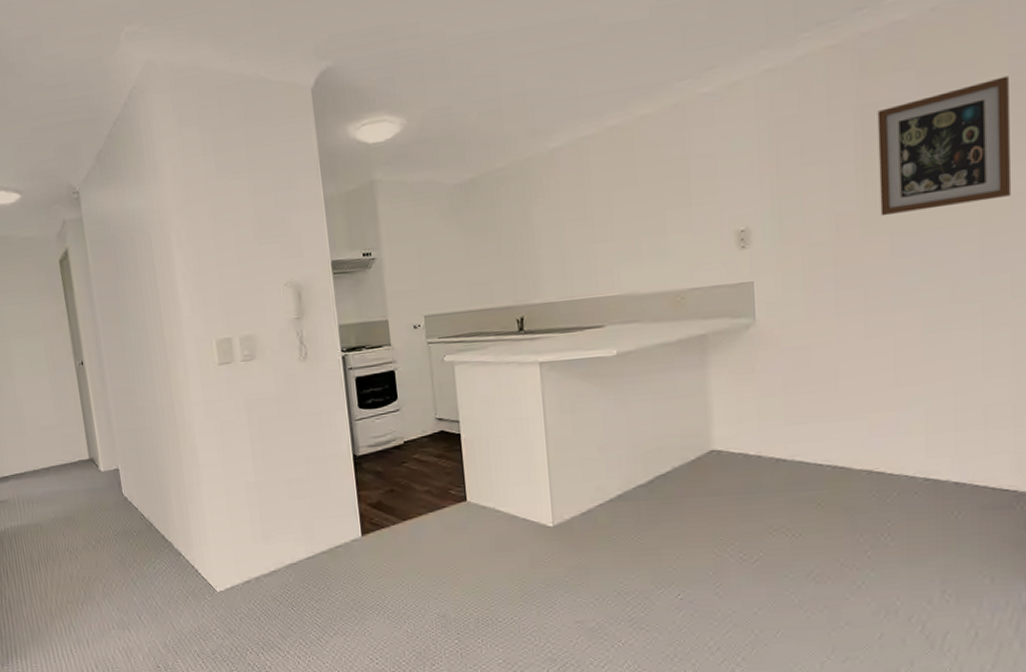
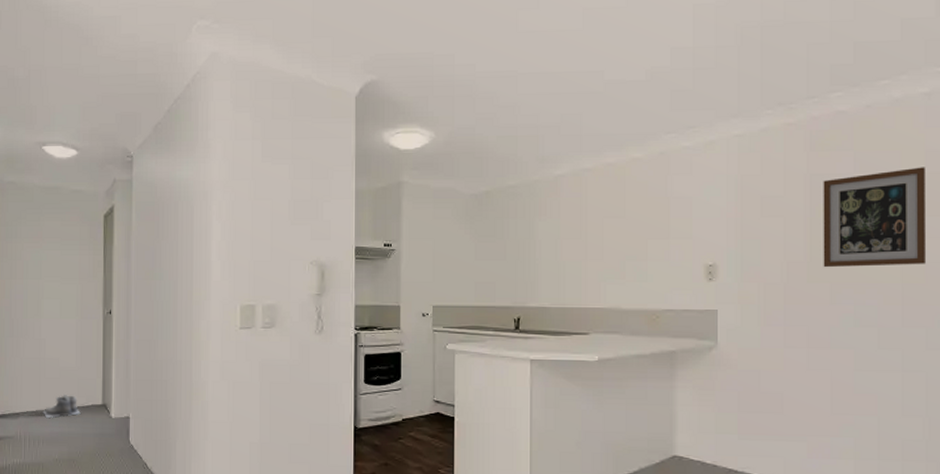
boots: none [31,452,70,479] -> present [43,394,81,419]

